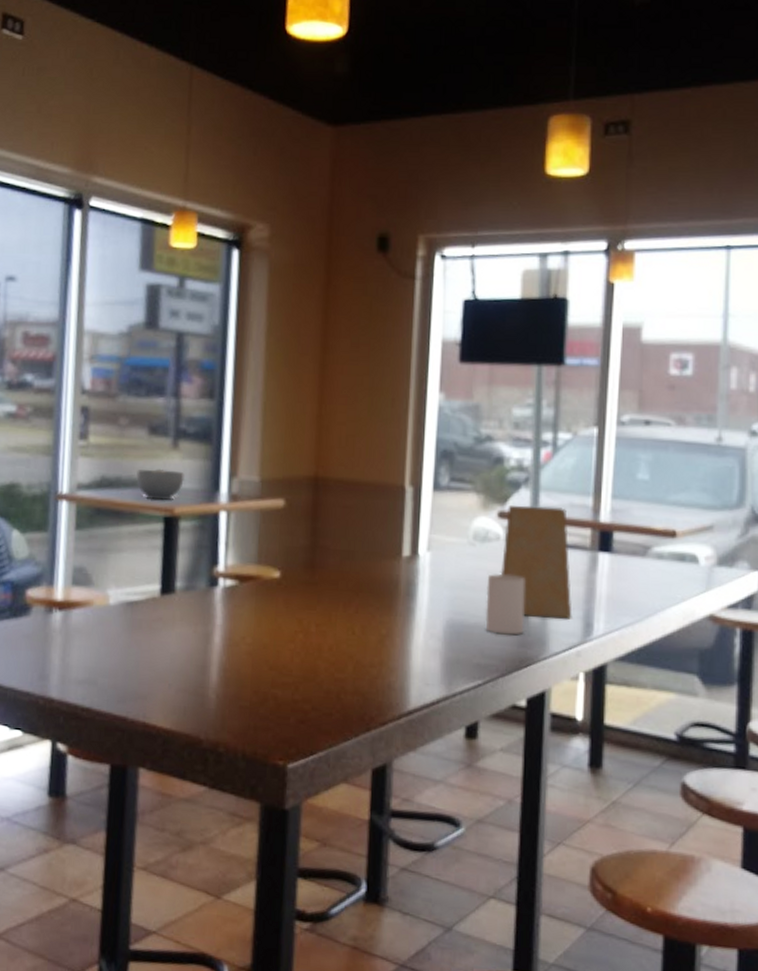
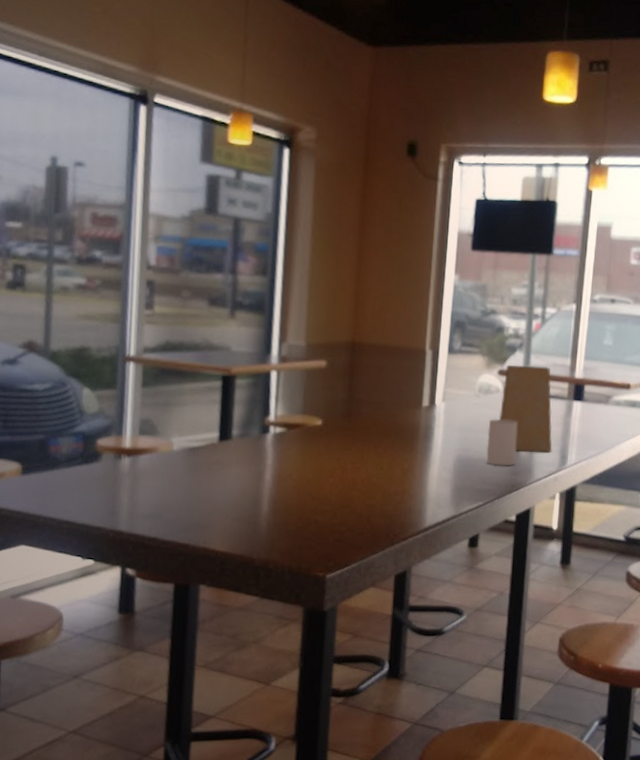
soup bowl: present [135,468,184,501] -> none [196,334,240,362]

